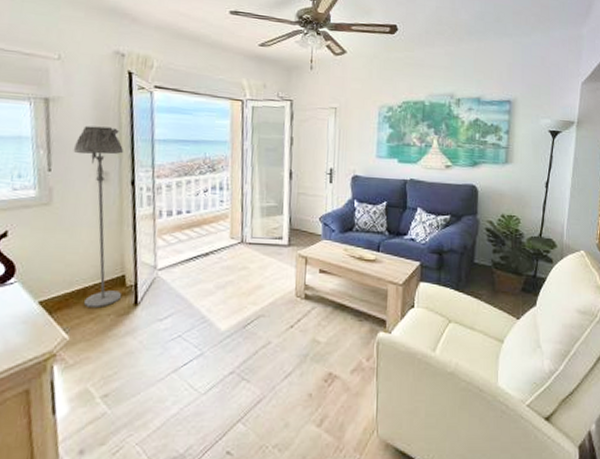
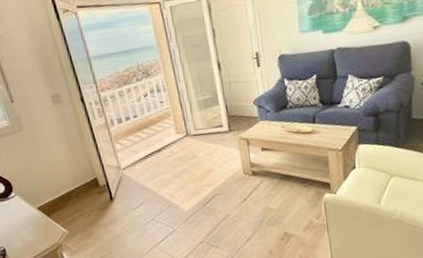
floor lamp: present [73,125,124,309] -> none [25,53,98,207]

